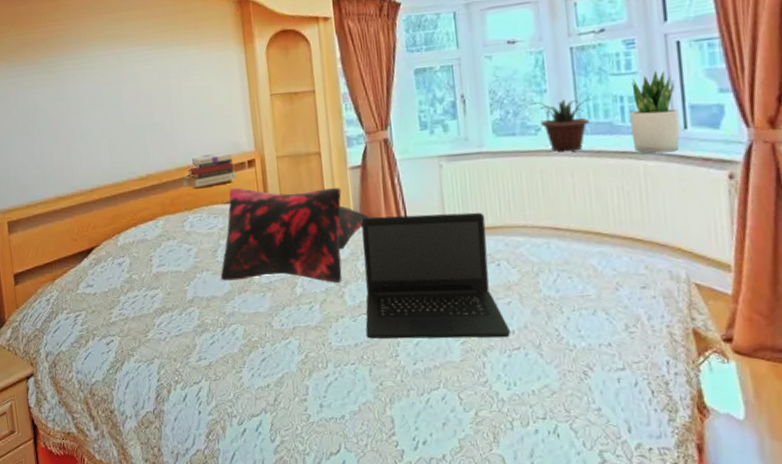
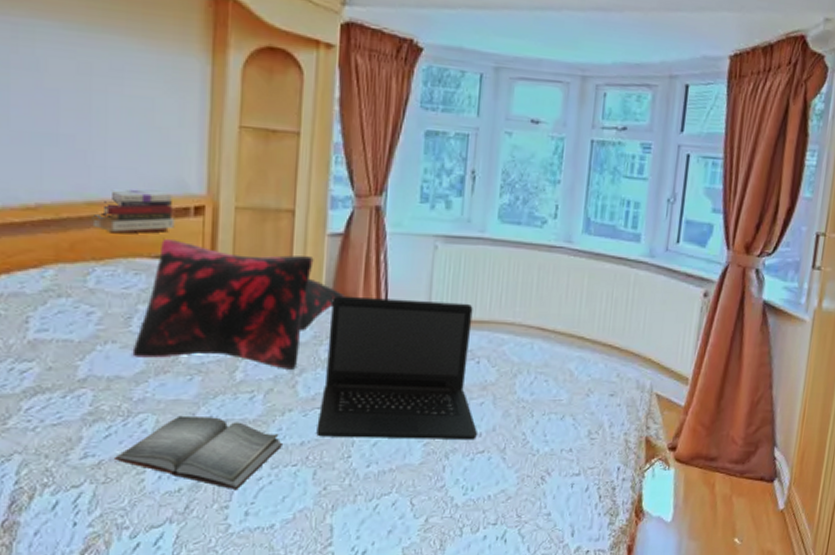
hardback book: none [218,324,341,385] -> present [113,415,282,489]
potted plant: present [530,99,592,151] -> none [541,191,601,249]
planter: present [629,70,680,153] -> none [629,181,677,264]

